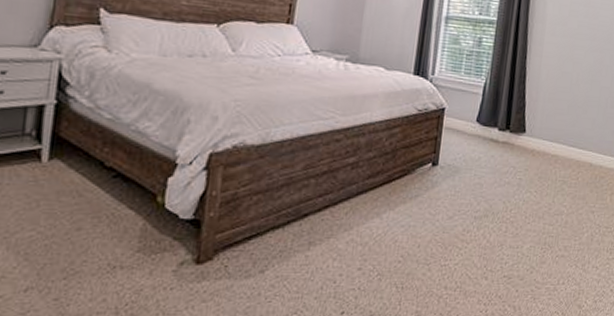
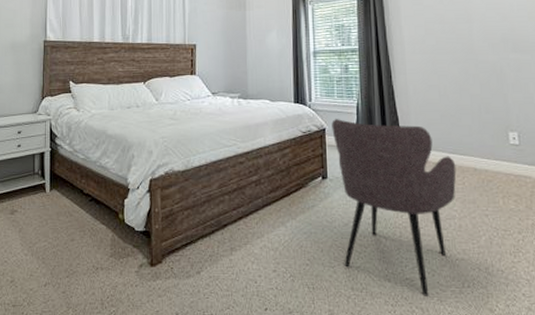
armchair: none [441,98,574,294] -> present [332,119,457,296]

